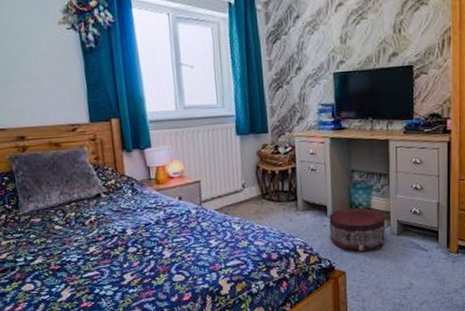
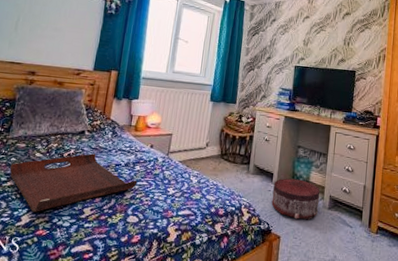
serving tray: none [31,216,174,286] -> present [10,153,138,212]

